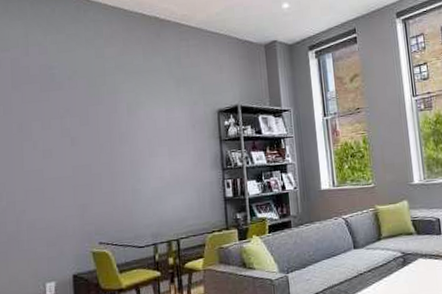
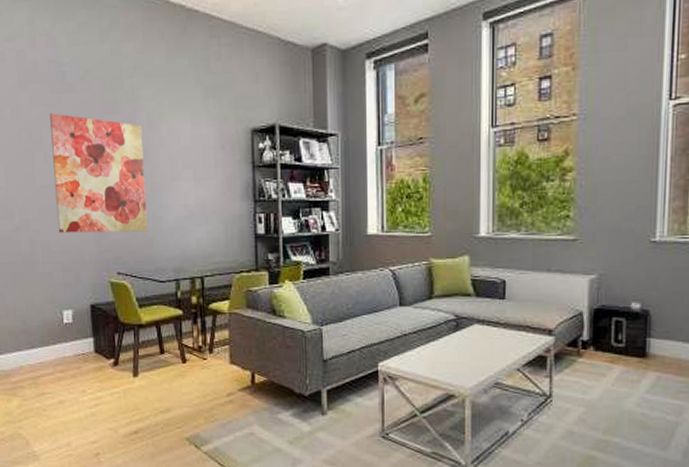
wall art: none [38,107,127,211] -> present [49,113,147,233]

